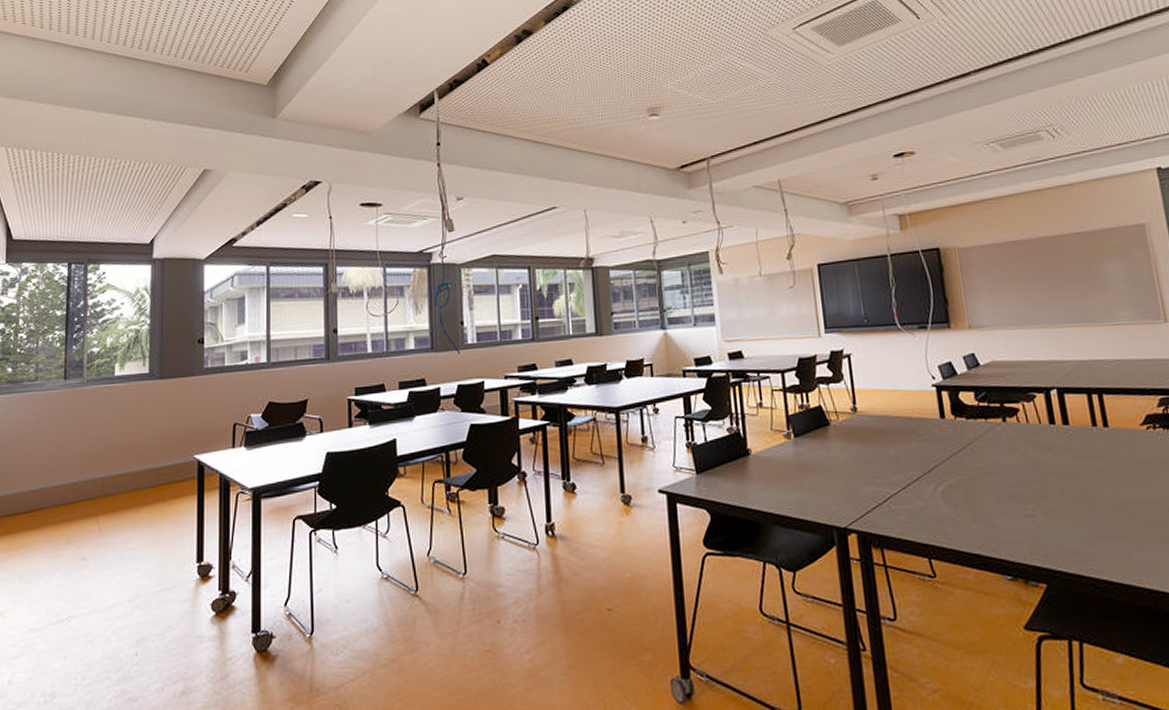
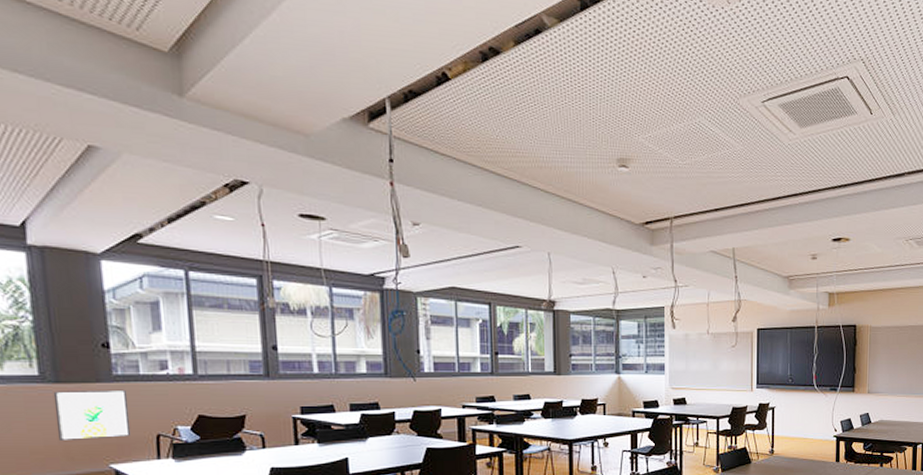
wall art: none [157,381,214,433] -> present [53,389,132,440]

